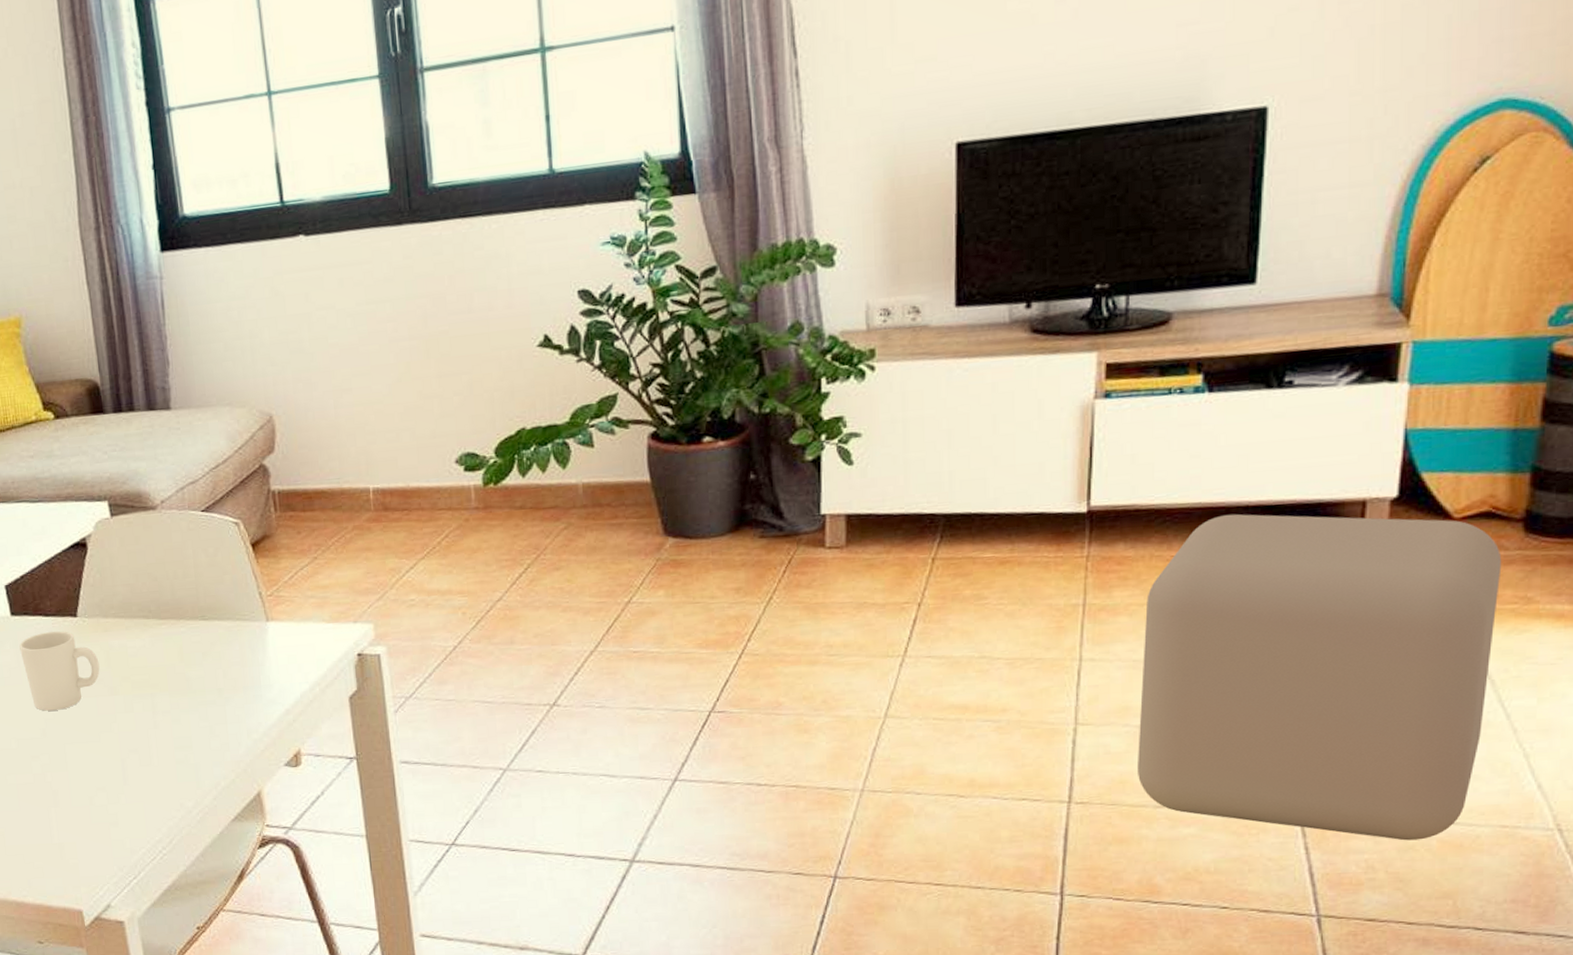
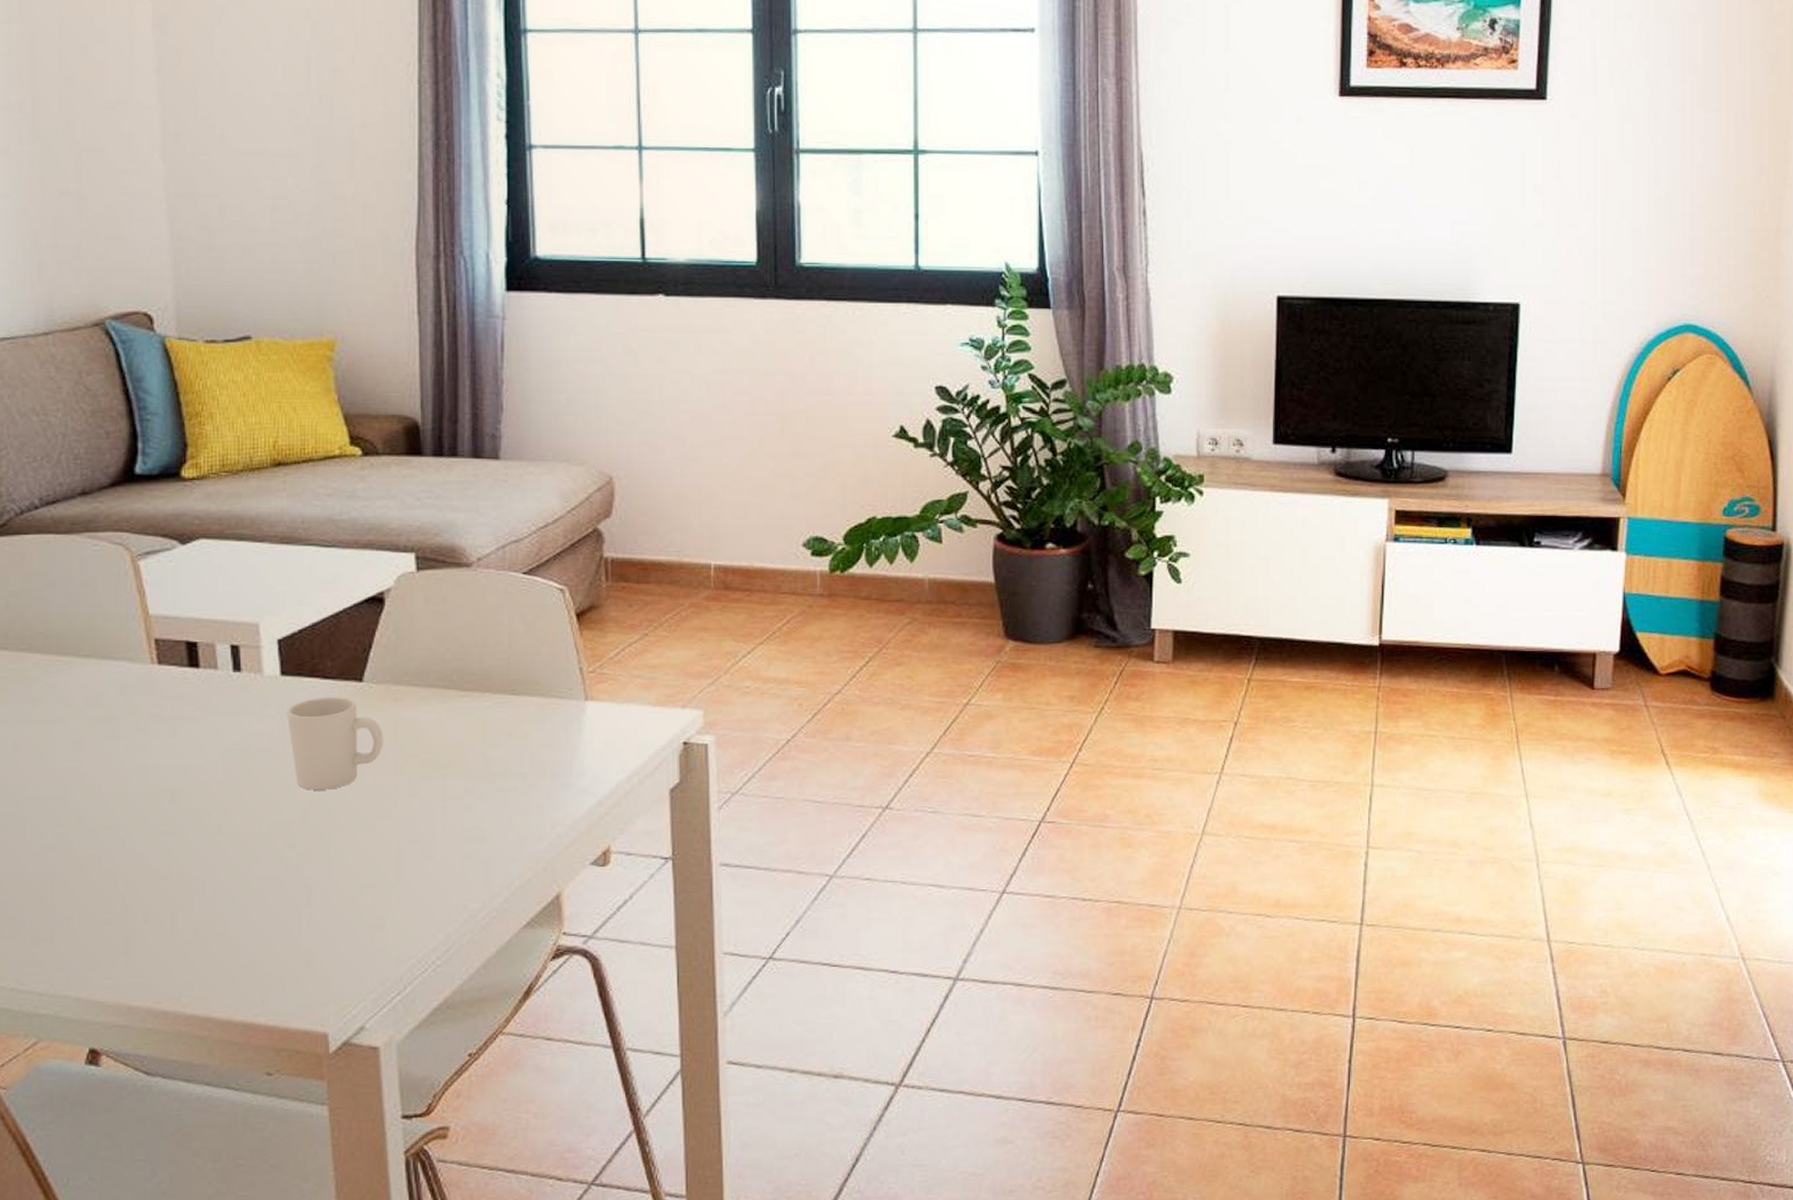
cube: present [1138,514,1502,841] -> none [1419,656,1696,967]

